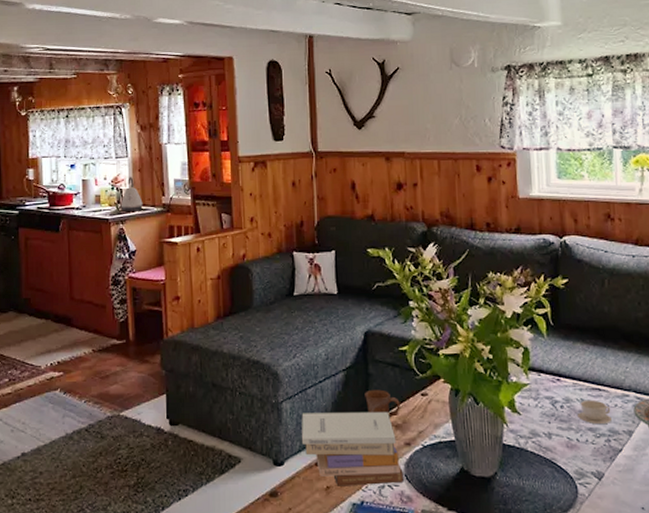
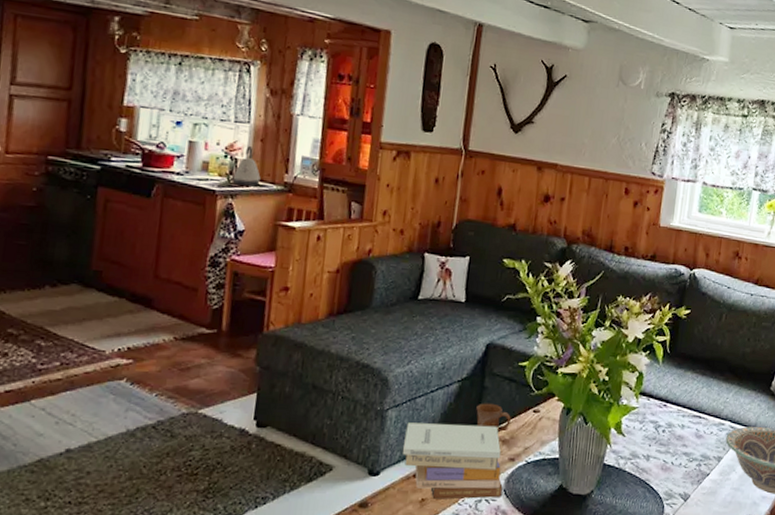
teacup: present [576,400,613,425] -> none [675,426,707,450]

